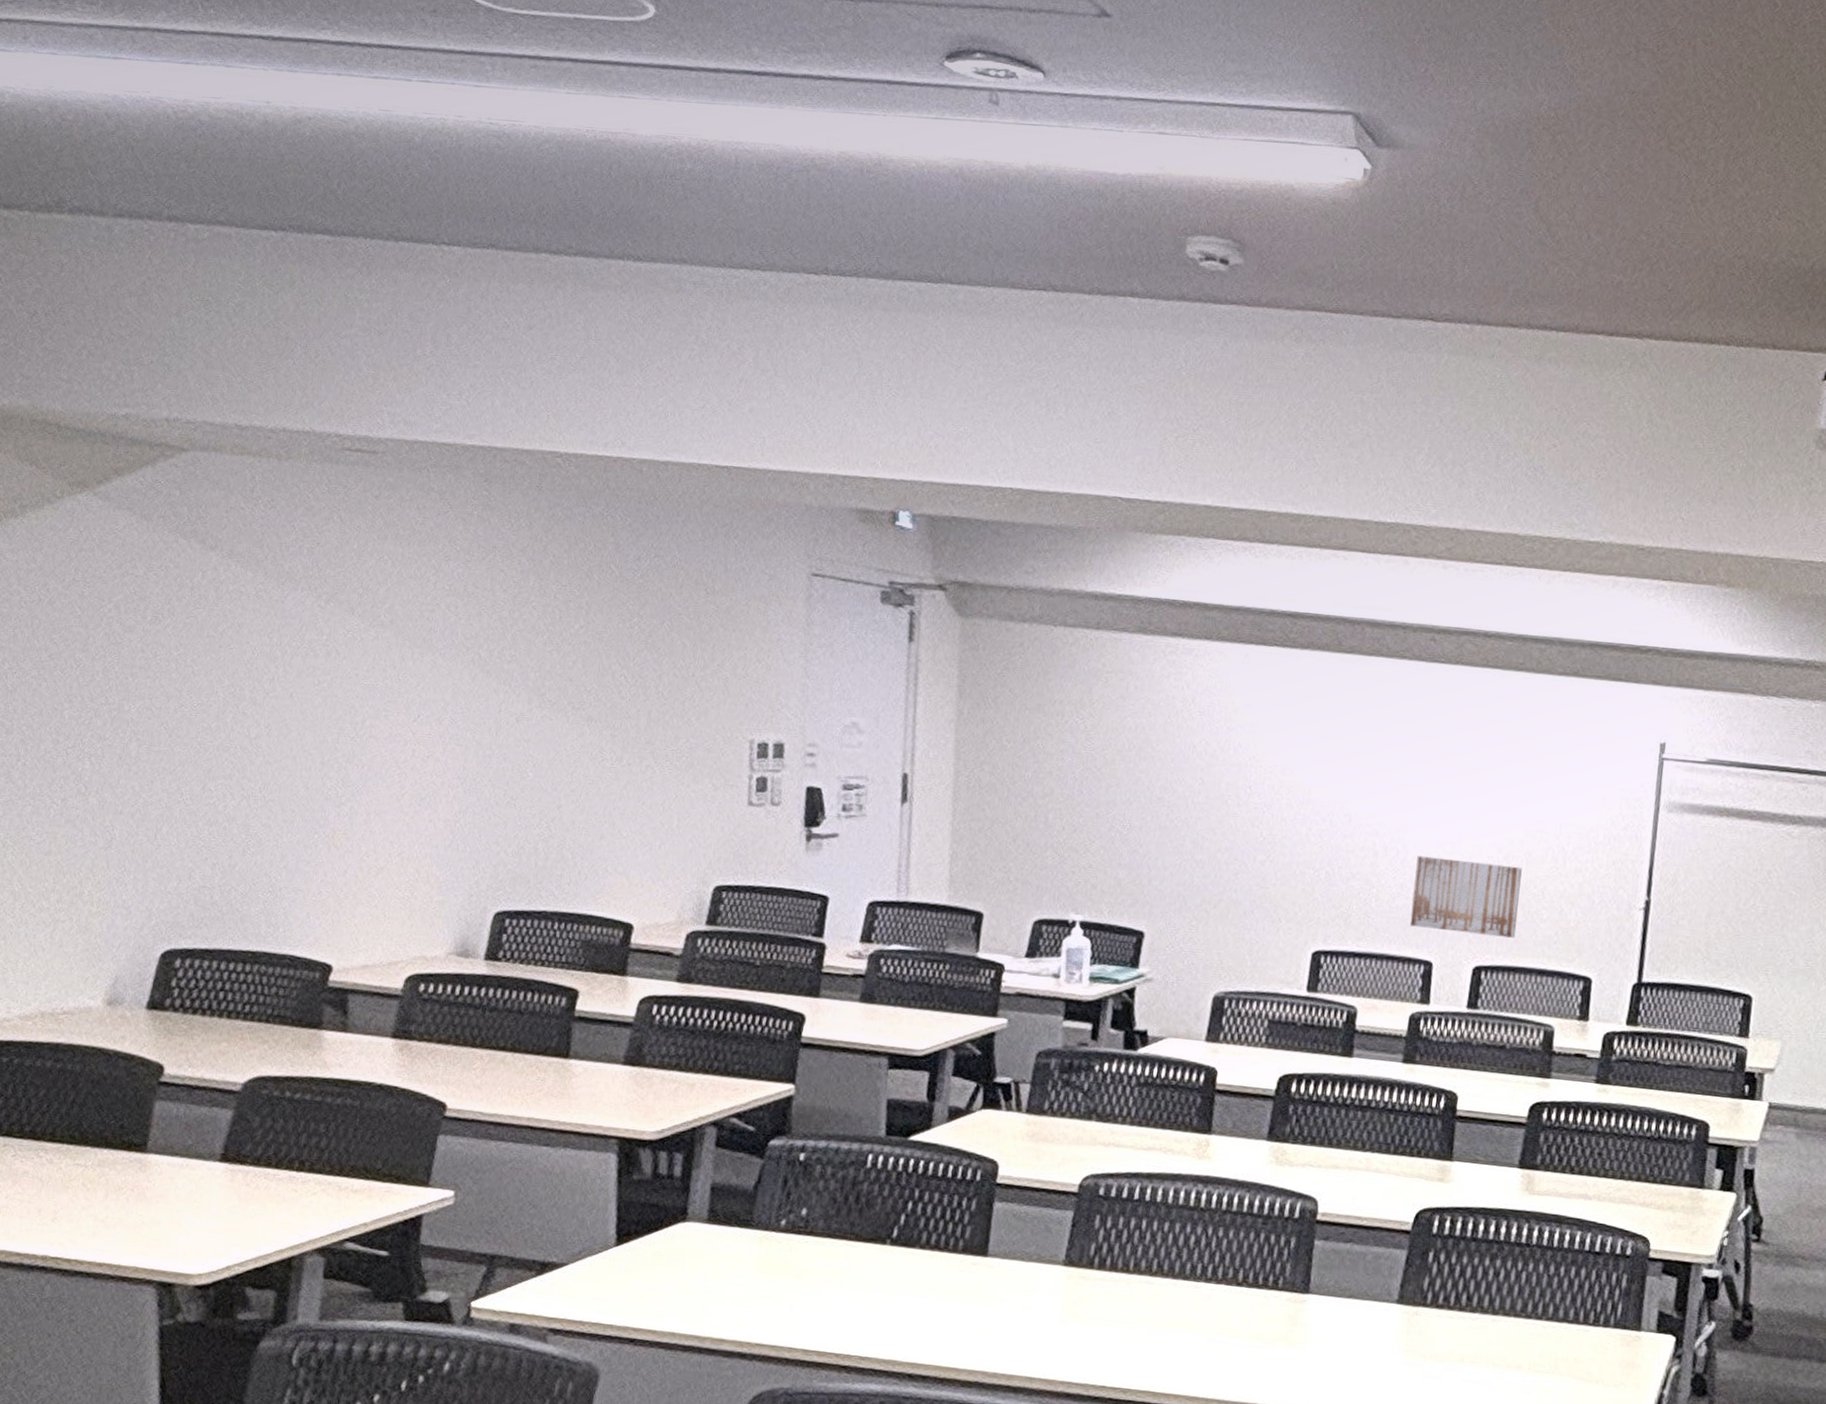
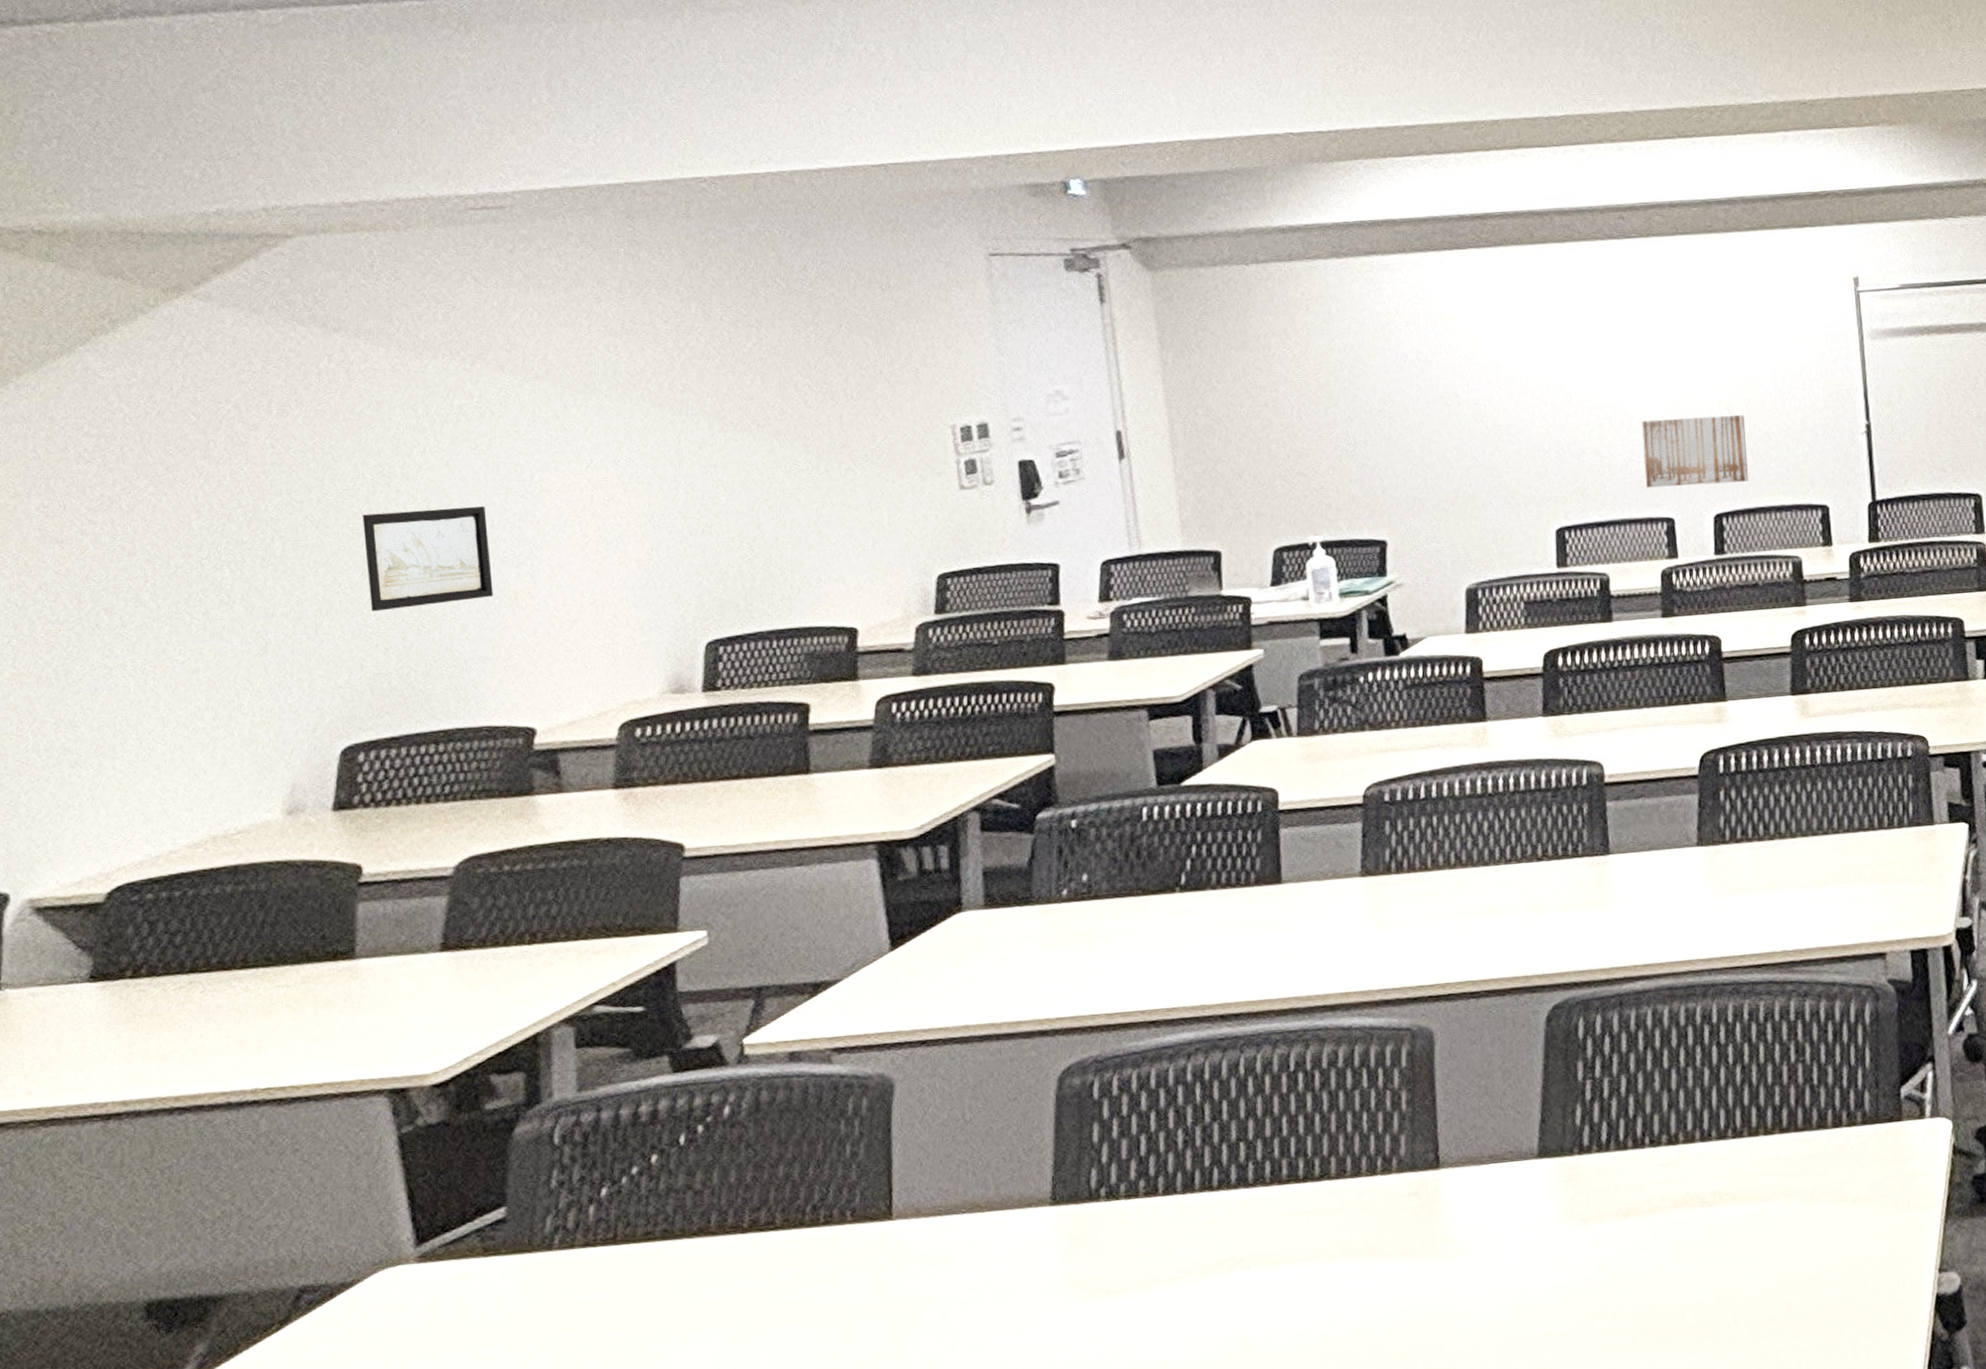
wall art: none [205,731,319,832] -> present [362,506,494,612]

